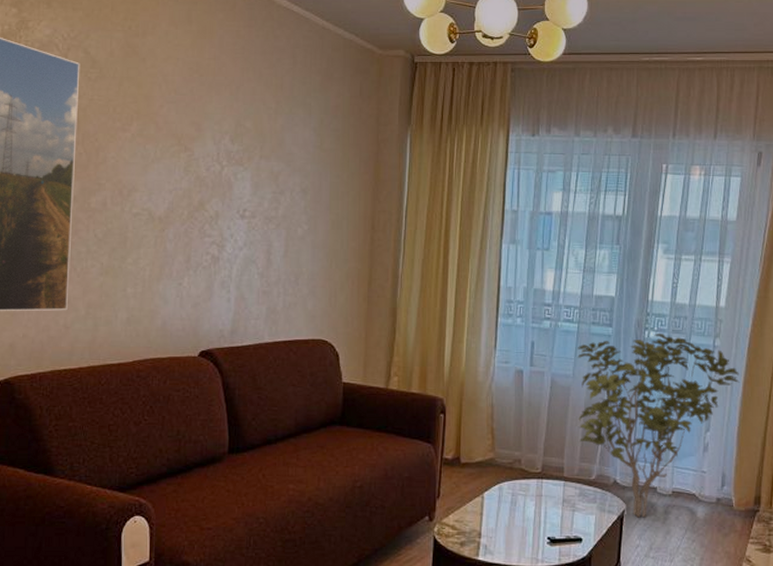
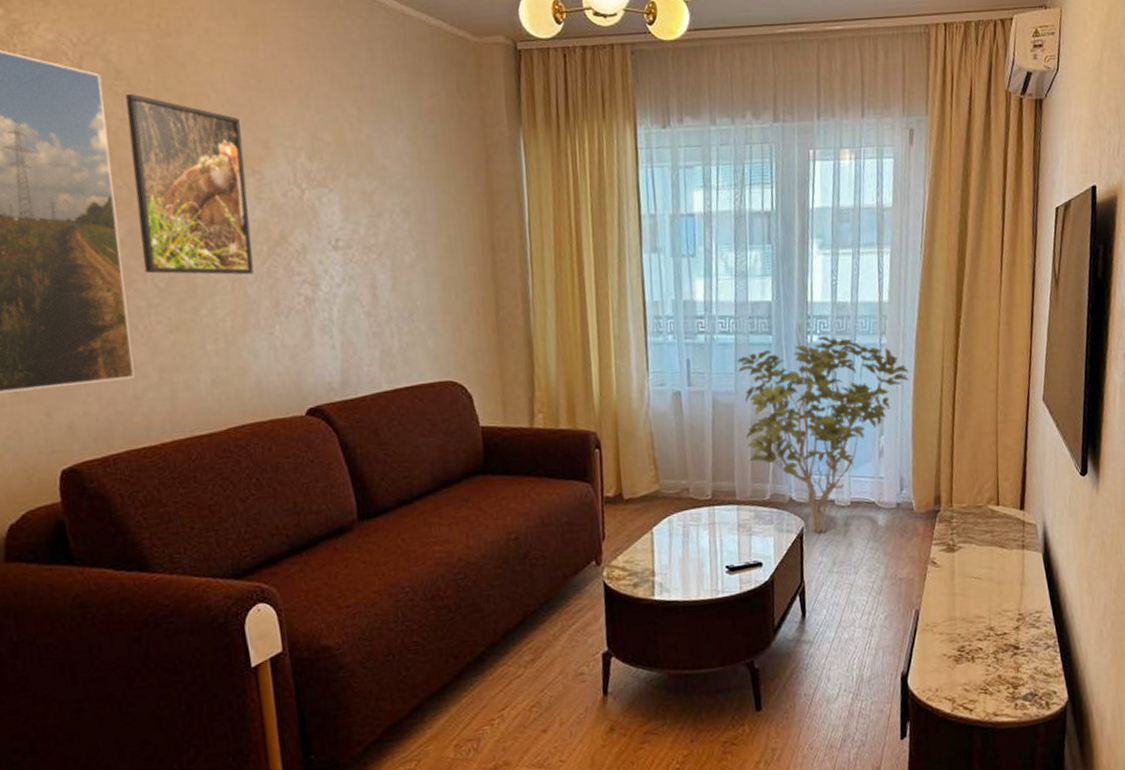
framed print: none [89,80,182,233] -> present [126,94,254,275]

